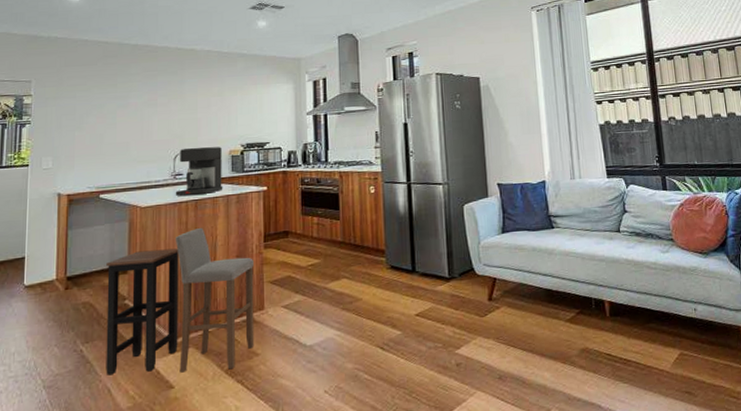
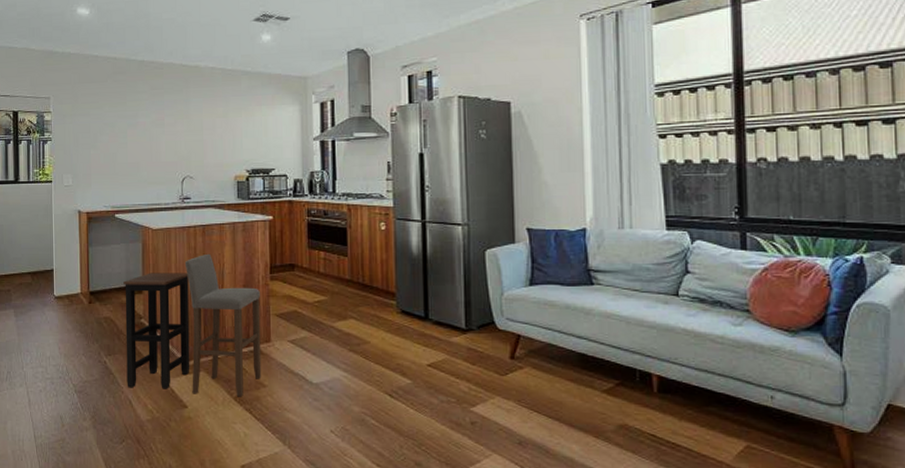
coffee maker: present [175,147,223,196] -> none [183,171,230,220]

